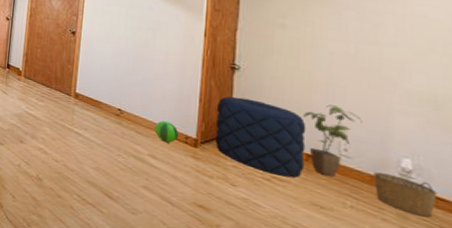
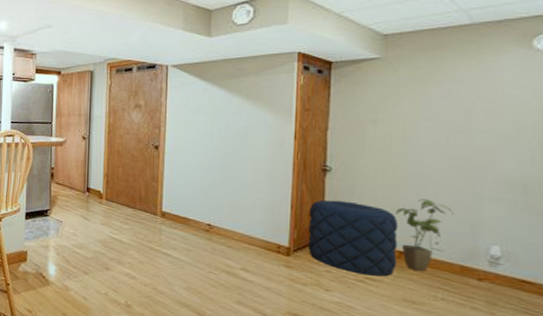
toy ball: present [155,120,179,143] -> none [246,231,271,254]
basket: present [373,172,438,218] -> none [463,262,524,302]

